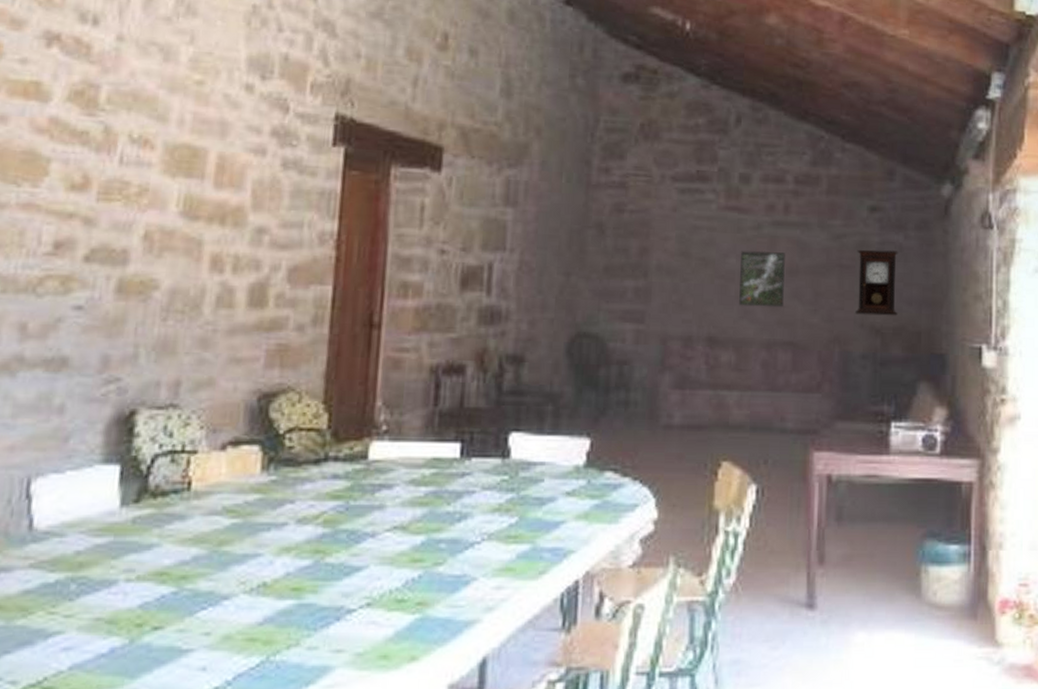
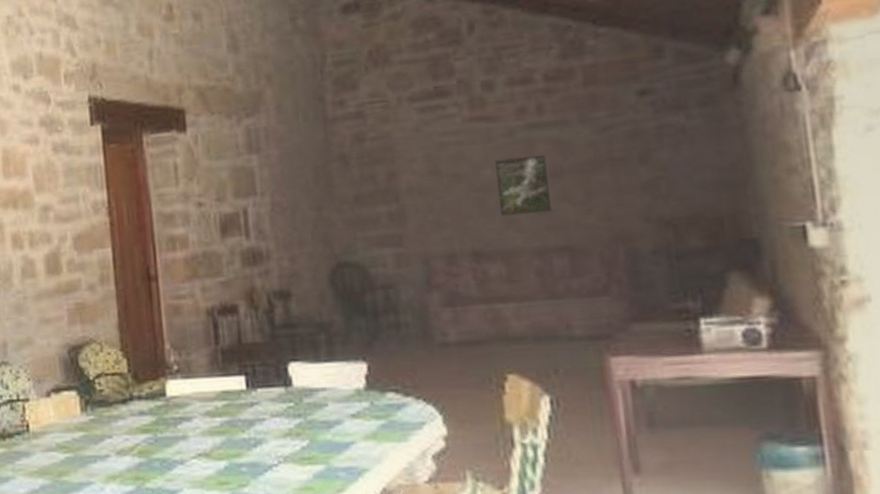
pendulum clock: present [855,249,899,316] -> none [629,133,690,209]

